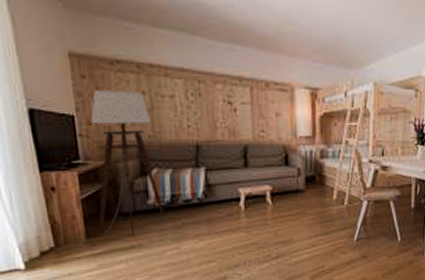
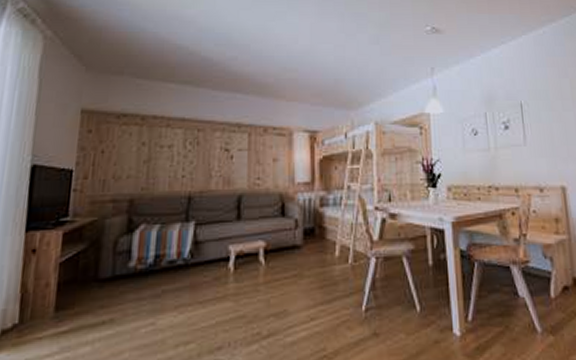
floor lamp: present [90,90,165,238] -> none [69,143,146,311]

